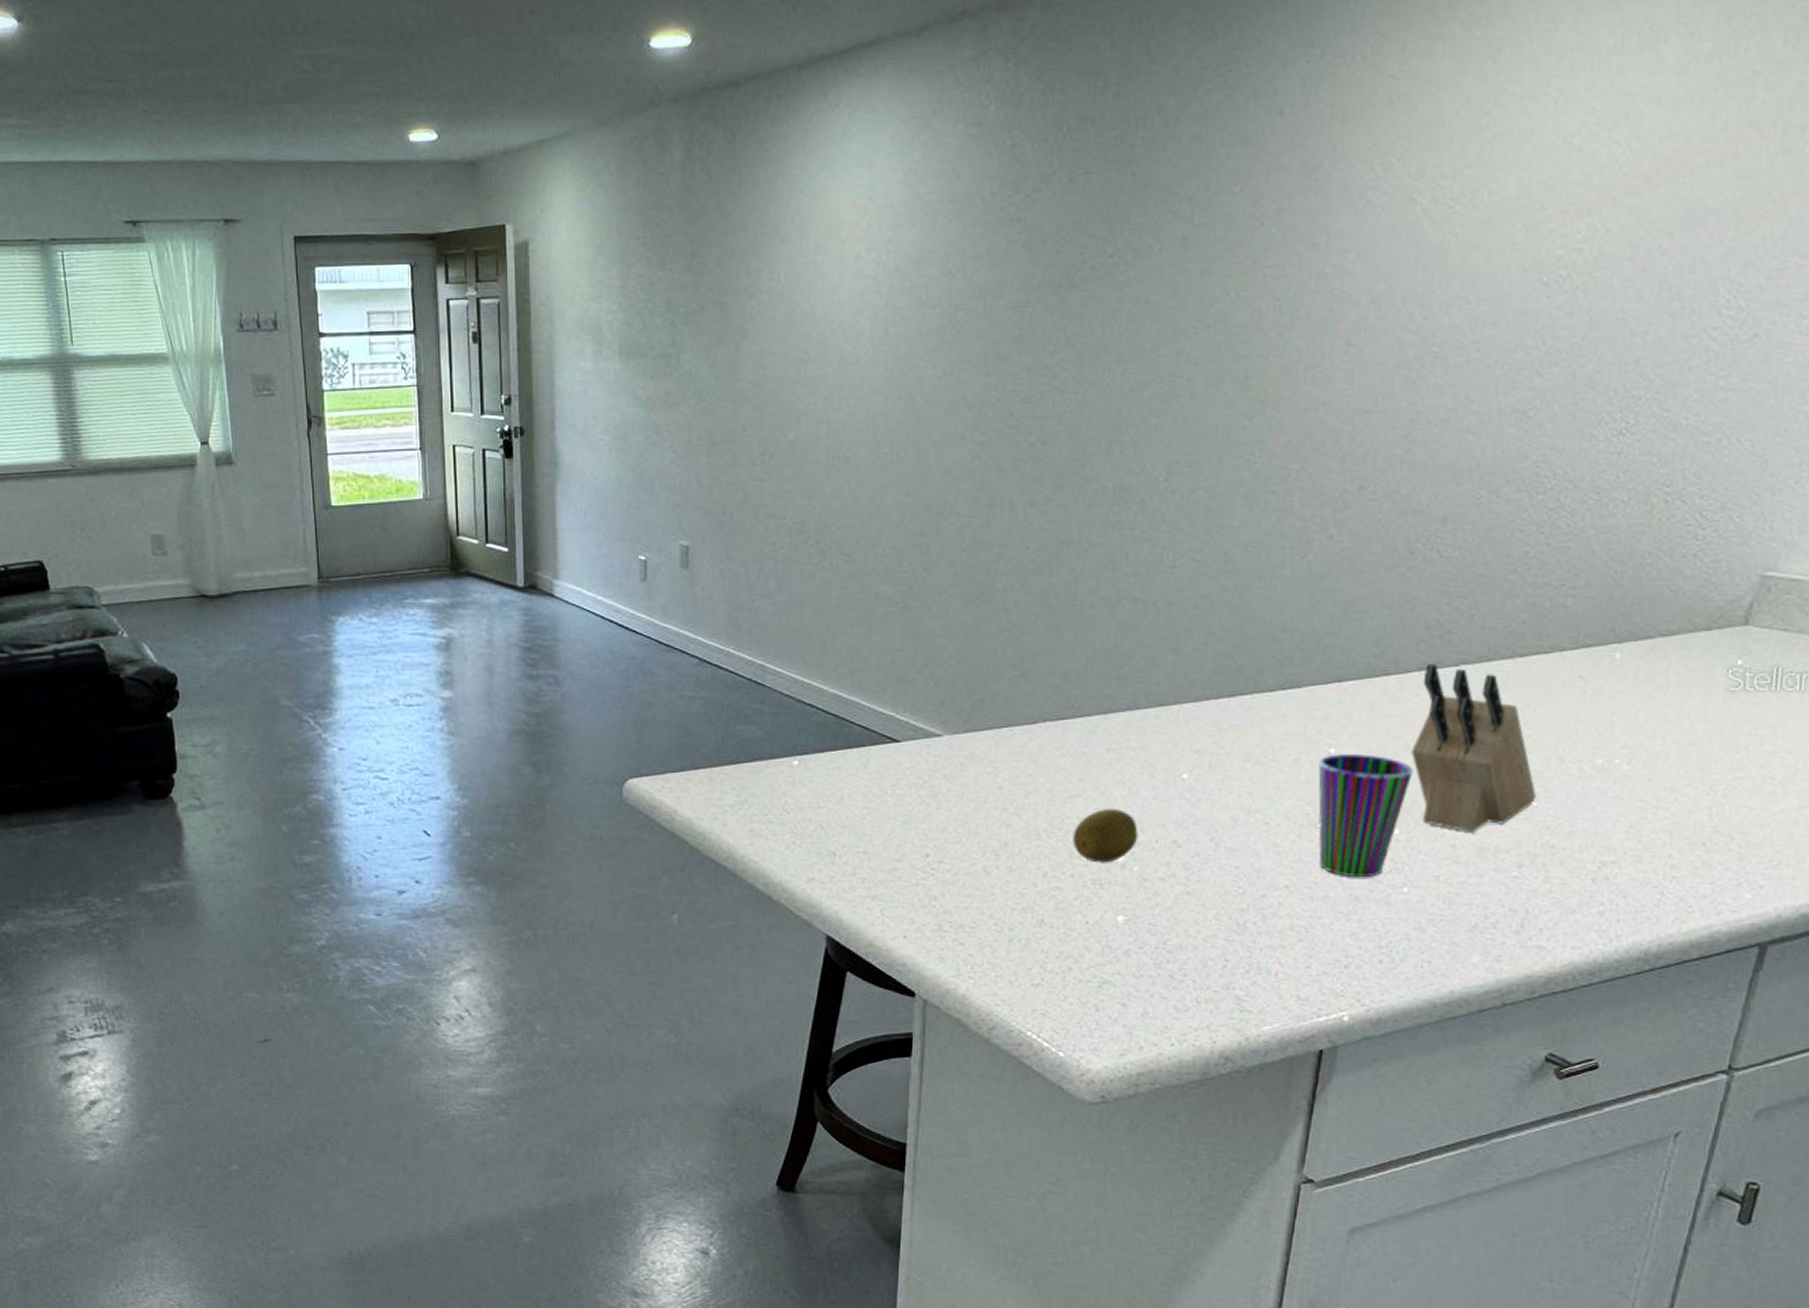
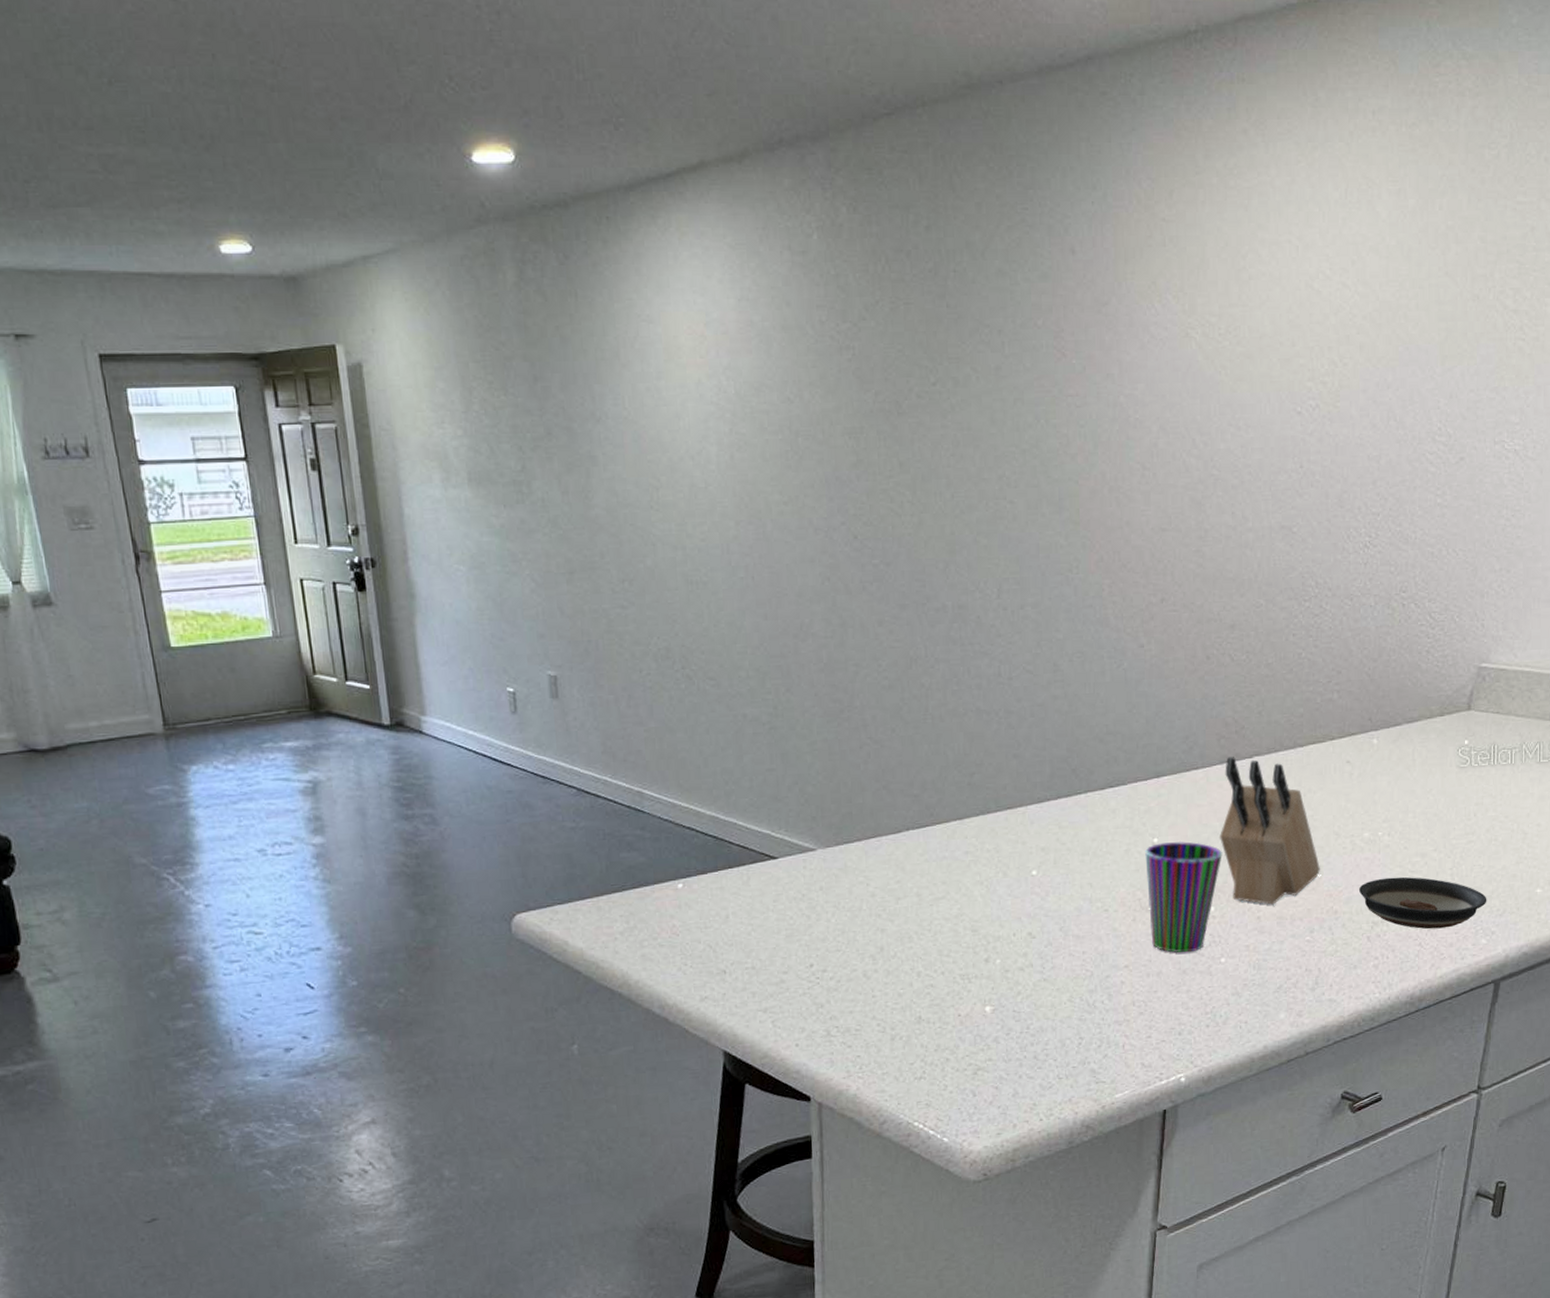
fruit: present [1073,809,1138,863] -> none [941,907,998,959]
saucer: none [1585,812,1756,877] -> present [1359,876,1487,930]

